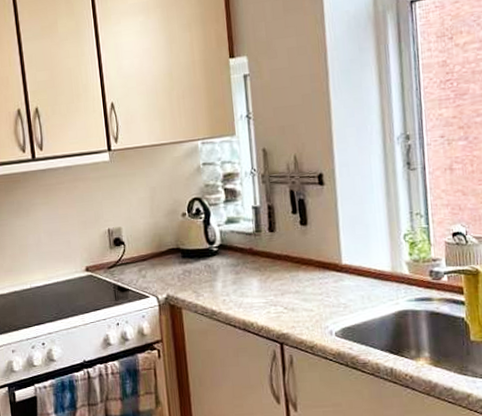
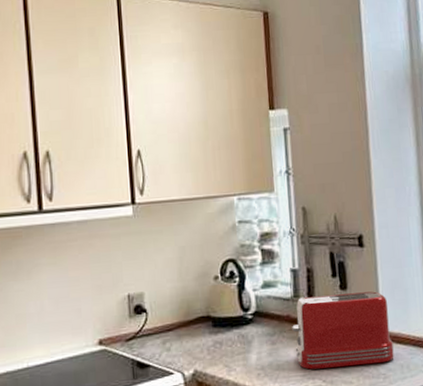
toaster: none [254,227,355,298] -> present [292,291,394,370]

